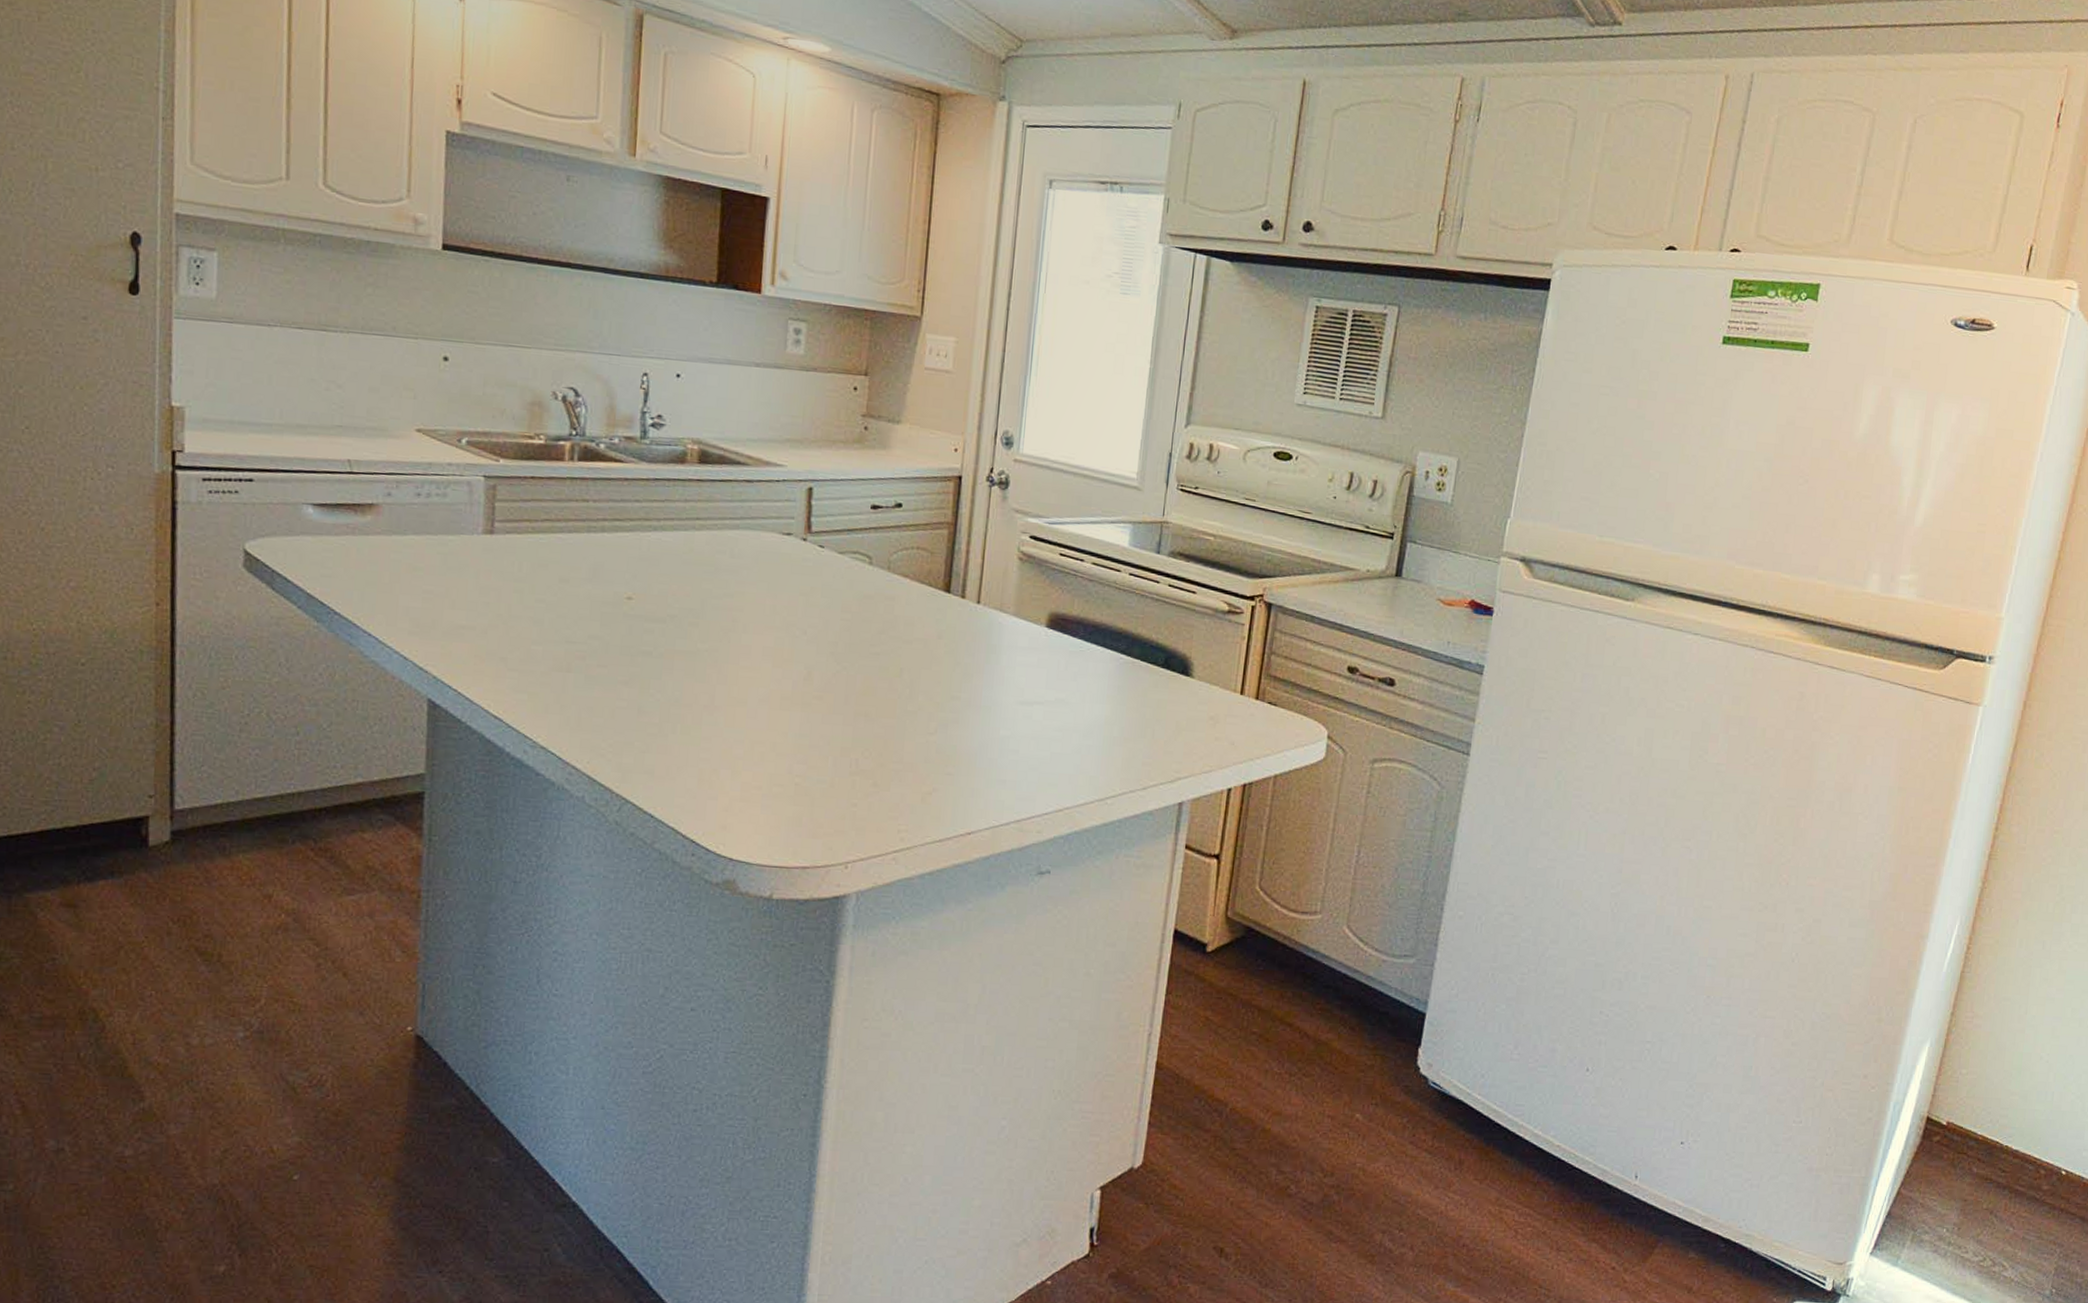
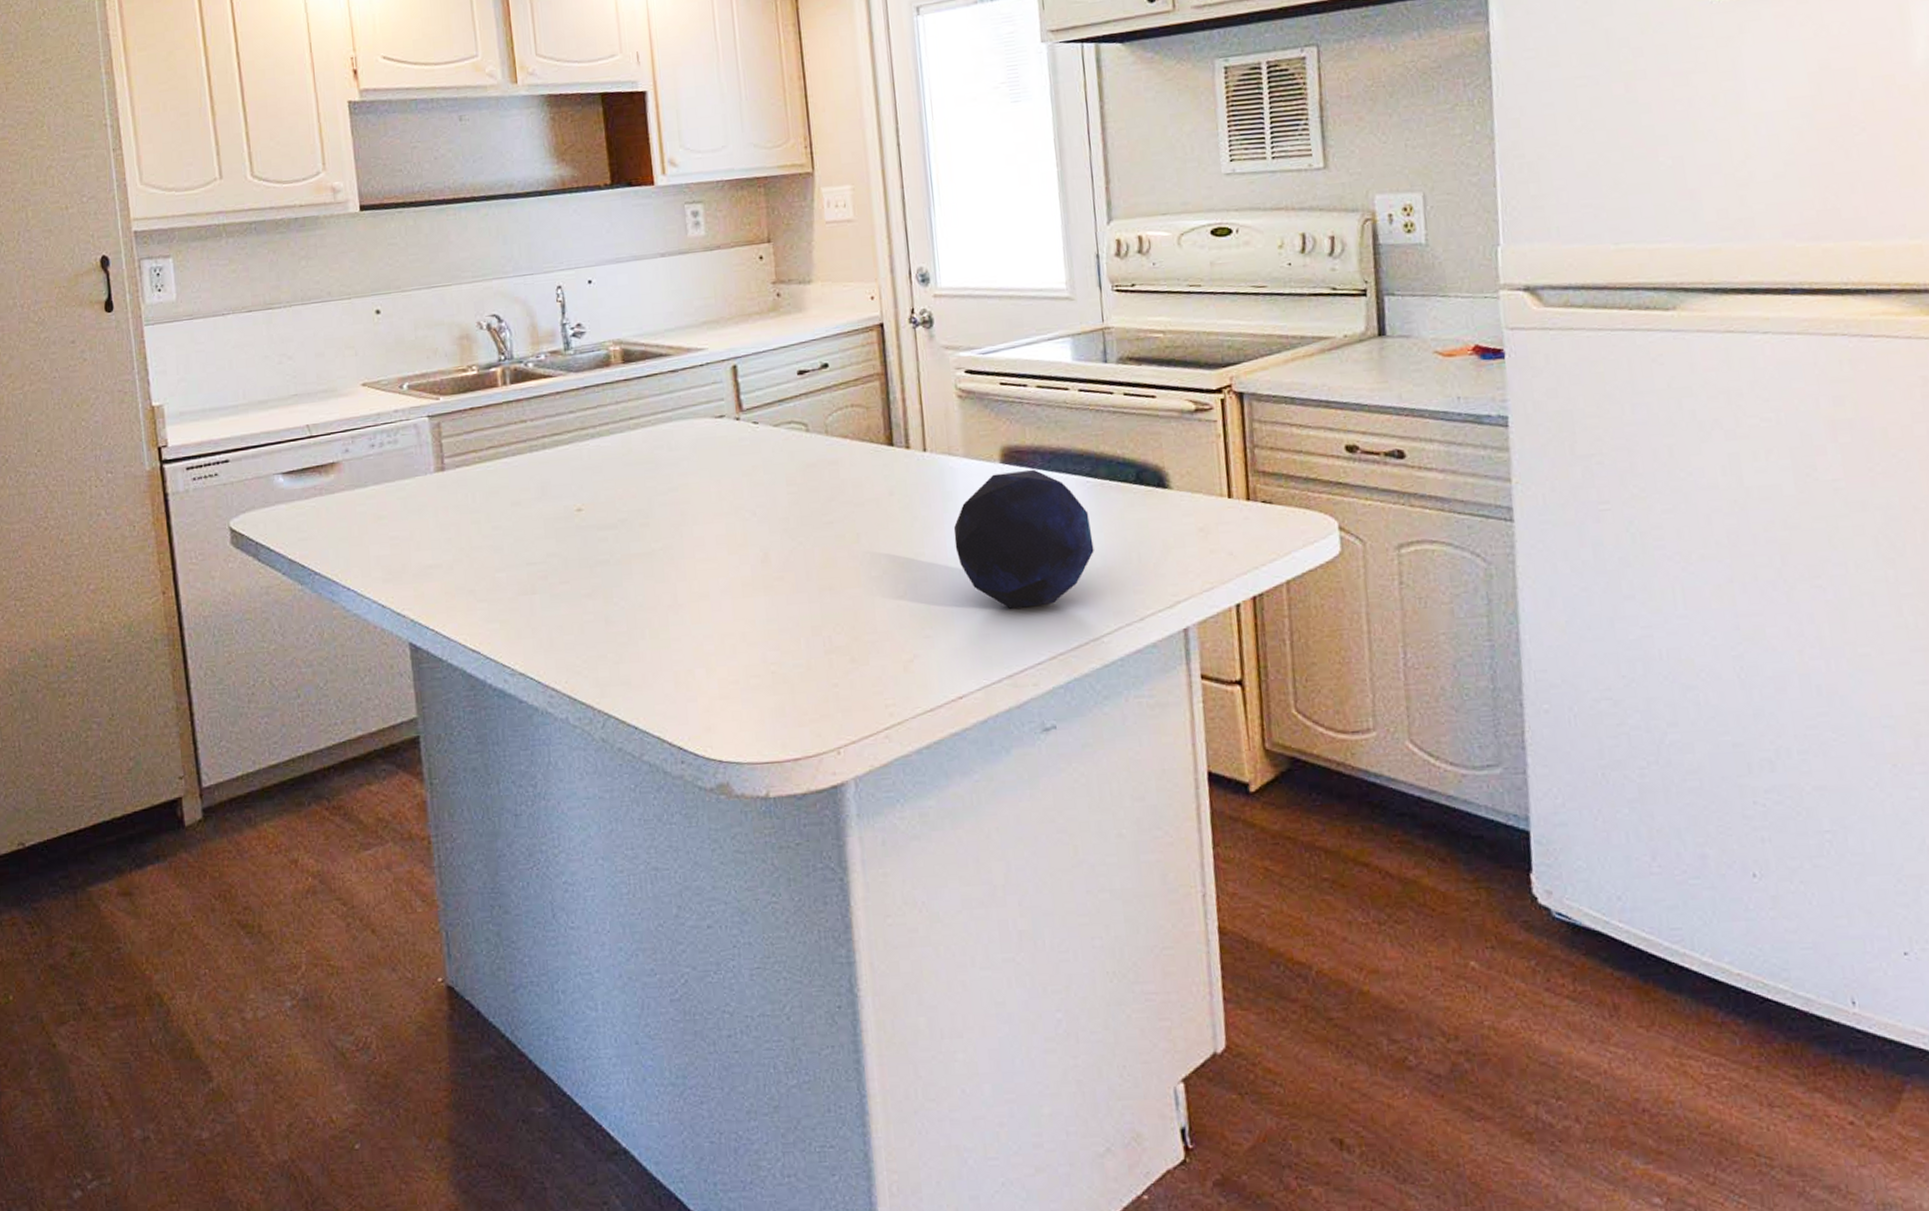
decorative orb: none [990,636,1116,763] -> present [953,469,1094,609]

